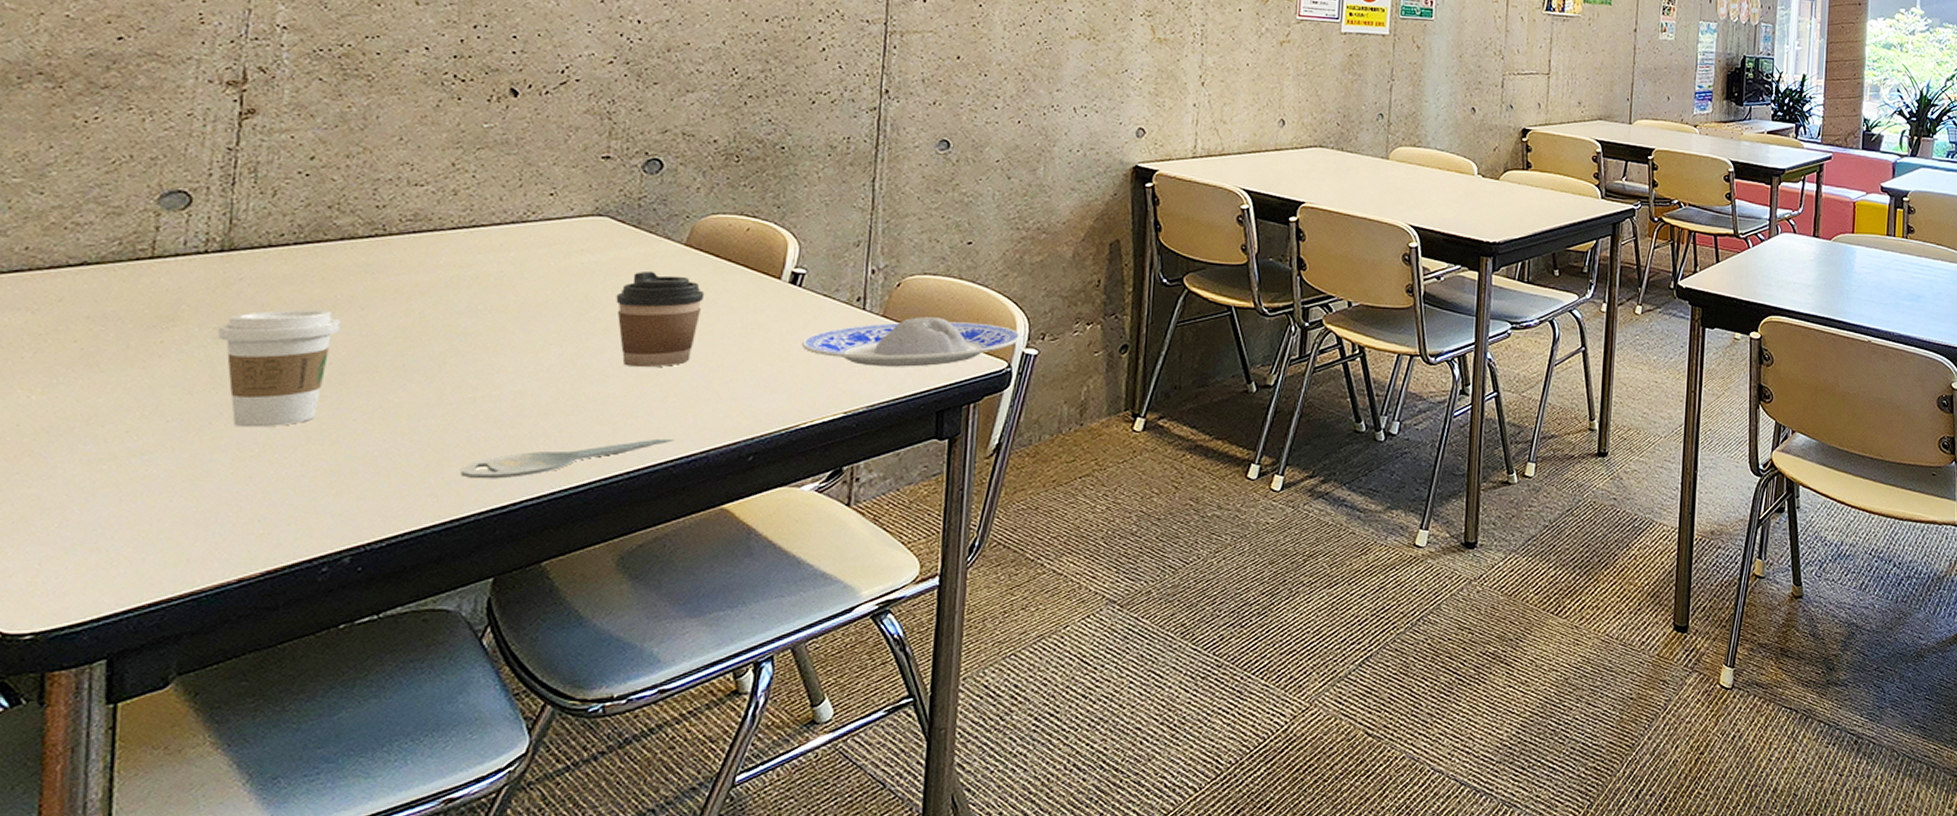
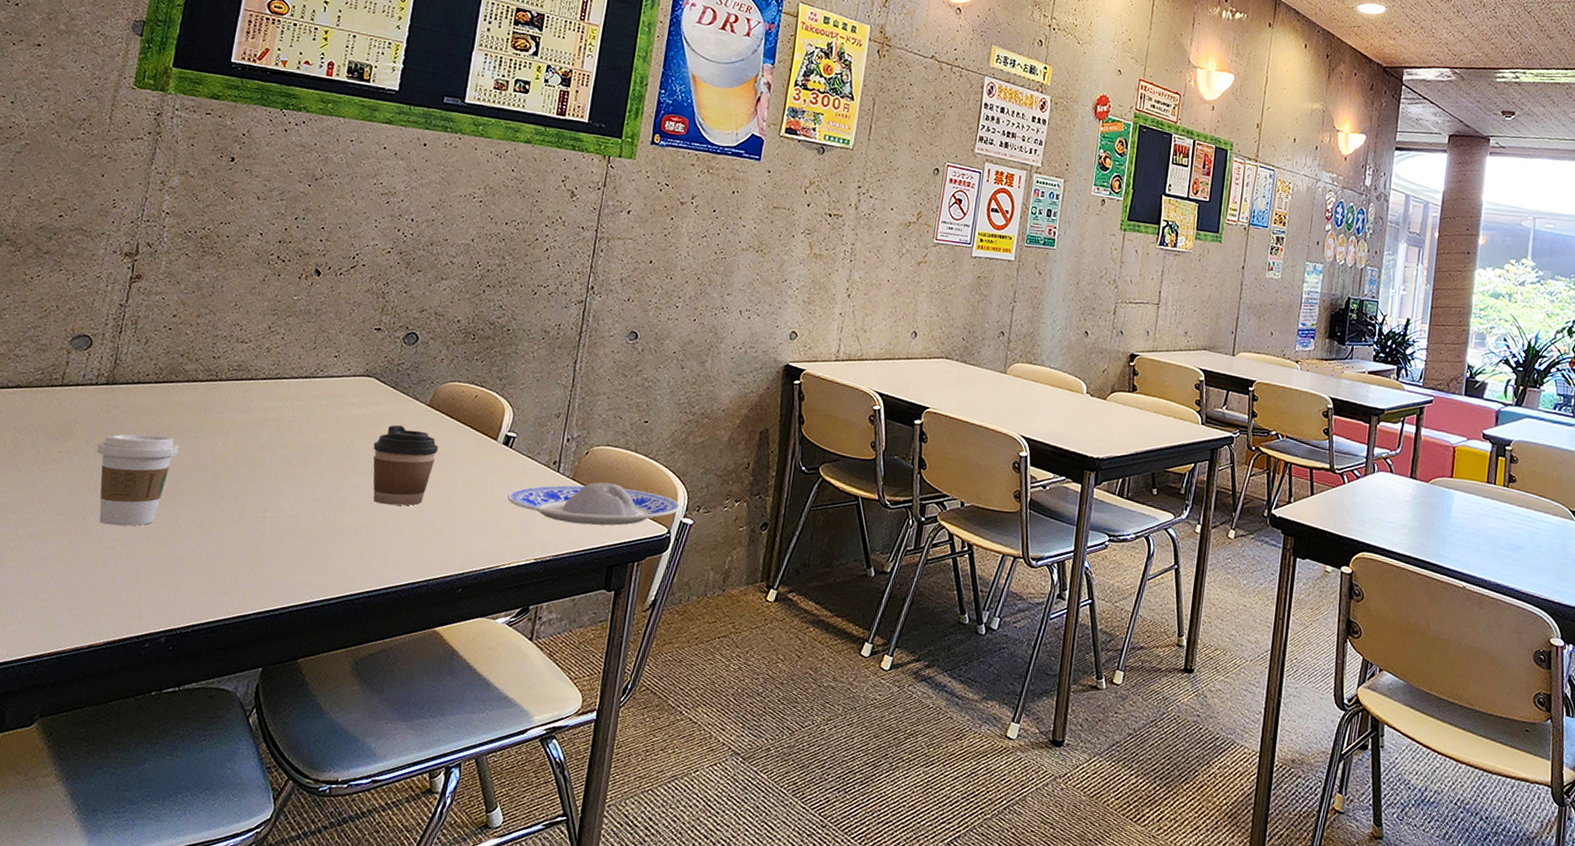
key: present [460,438,675,479] -> none [248,565,405,587]

